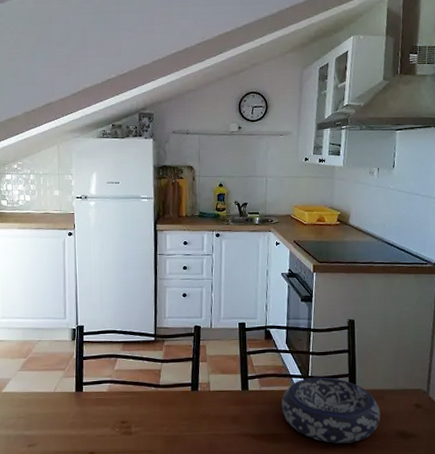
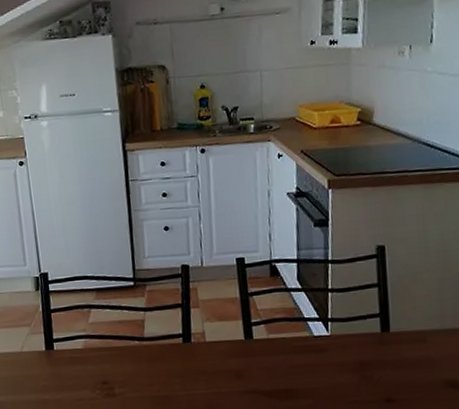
decorative bowl: present [281,377,381,444] -> none [295,318,423,398]

